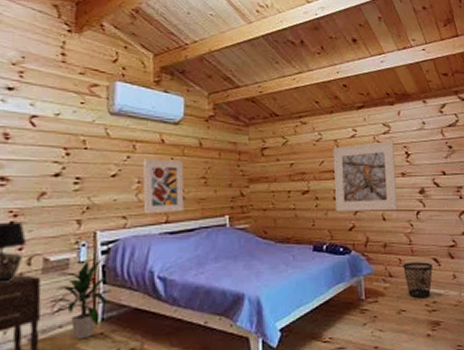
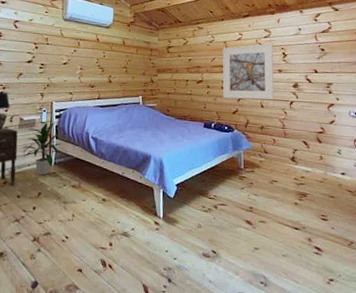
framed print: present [142,159,185,214] -> none [83,52,112,92]
wastebasket: present [403,262,433,299] -> none [277,143,302,173]

